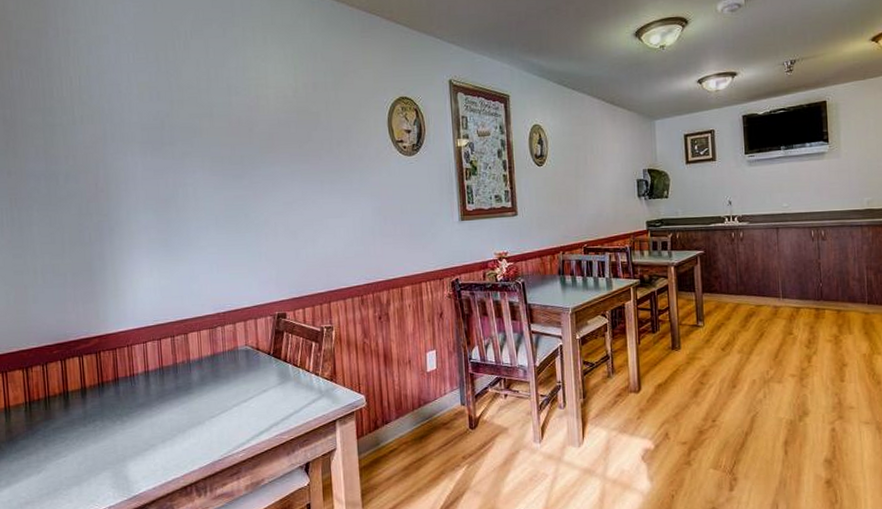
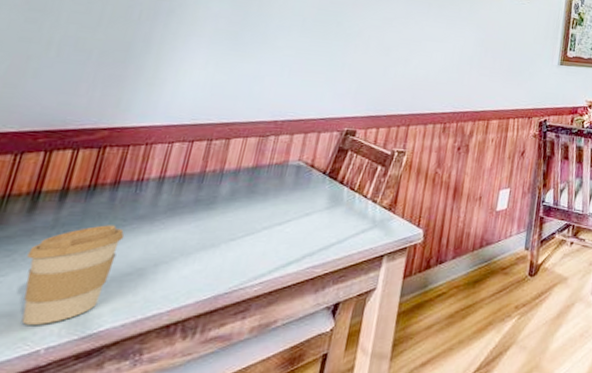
coffee cup: none [75,413,135,491] -> present [21,225,125,325]

